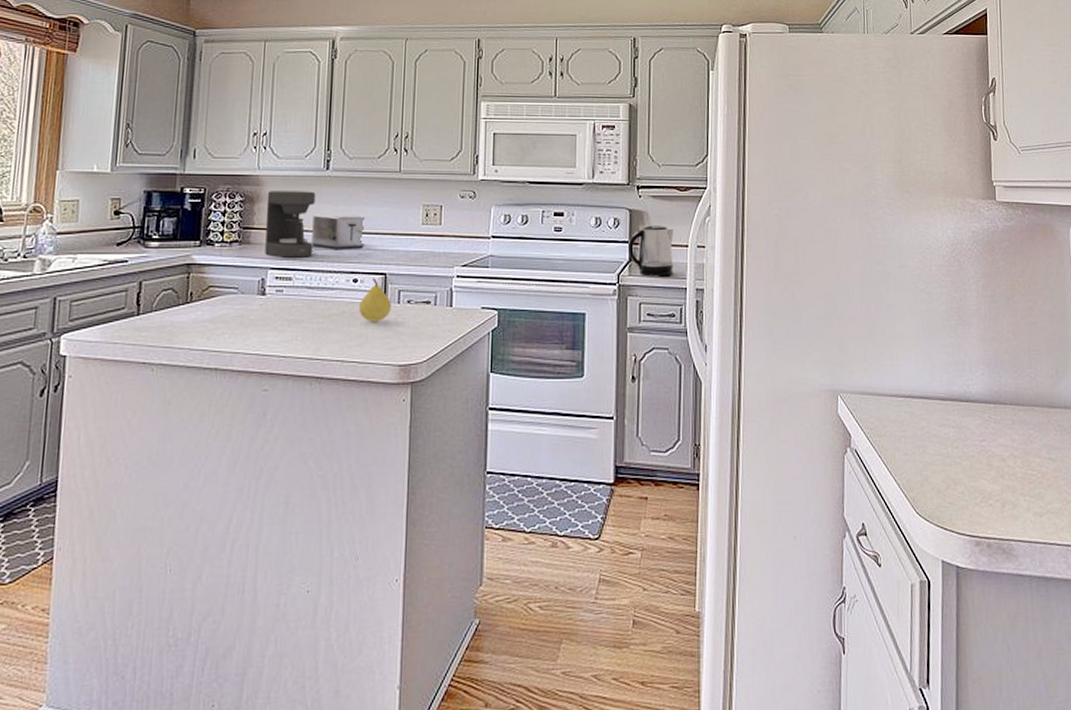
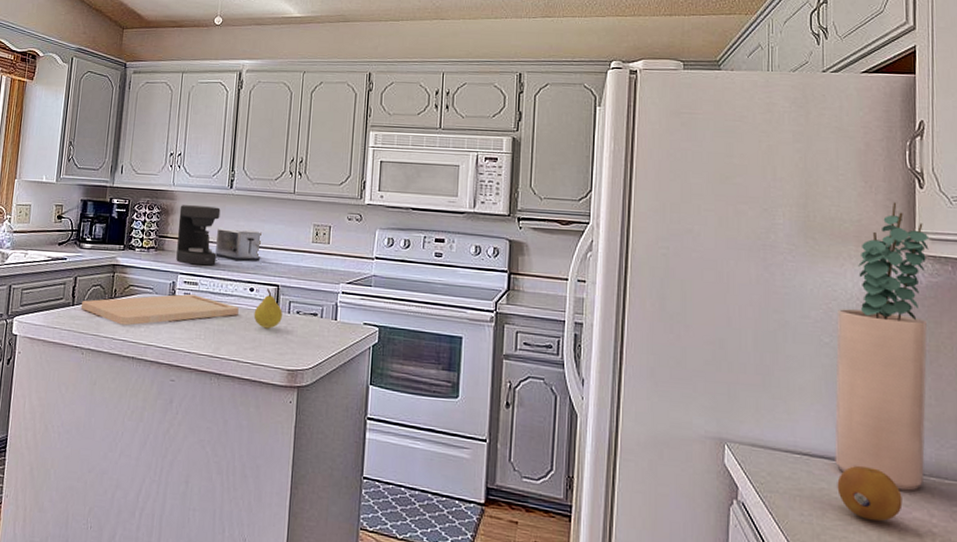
cutting board: none [148,291,341,333] -> present [81,294,239,326]
kettle: present [627,225,674,278] -> none [506,256,554,308]
vase: none [930,154,1006,420] -> present [834,202,929,491]
fruit: none [935,402,990,452] -> present [837,466,903,522]

